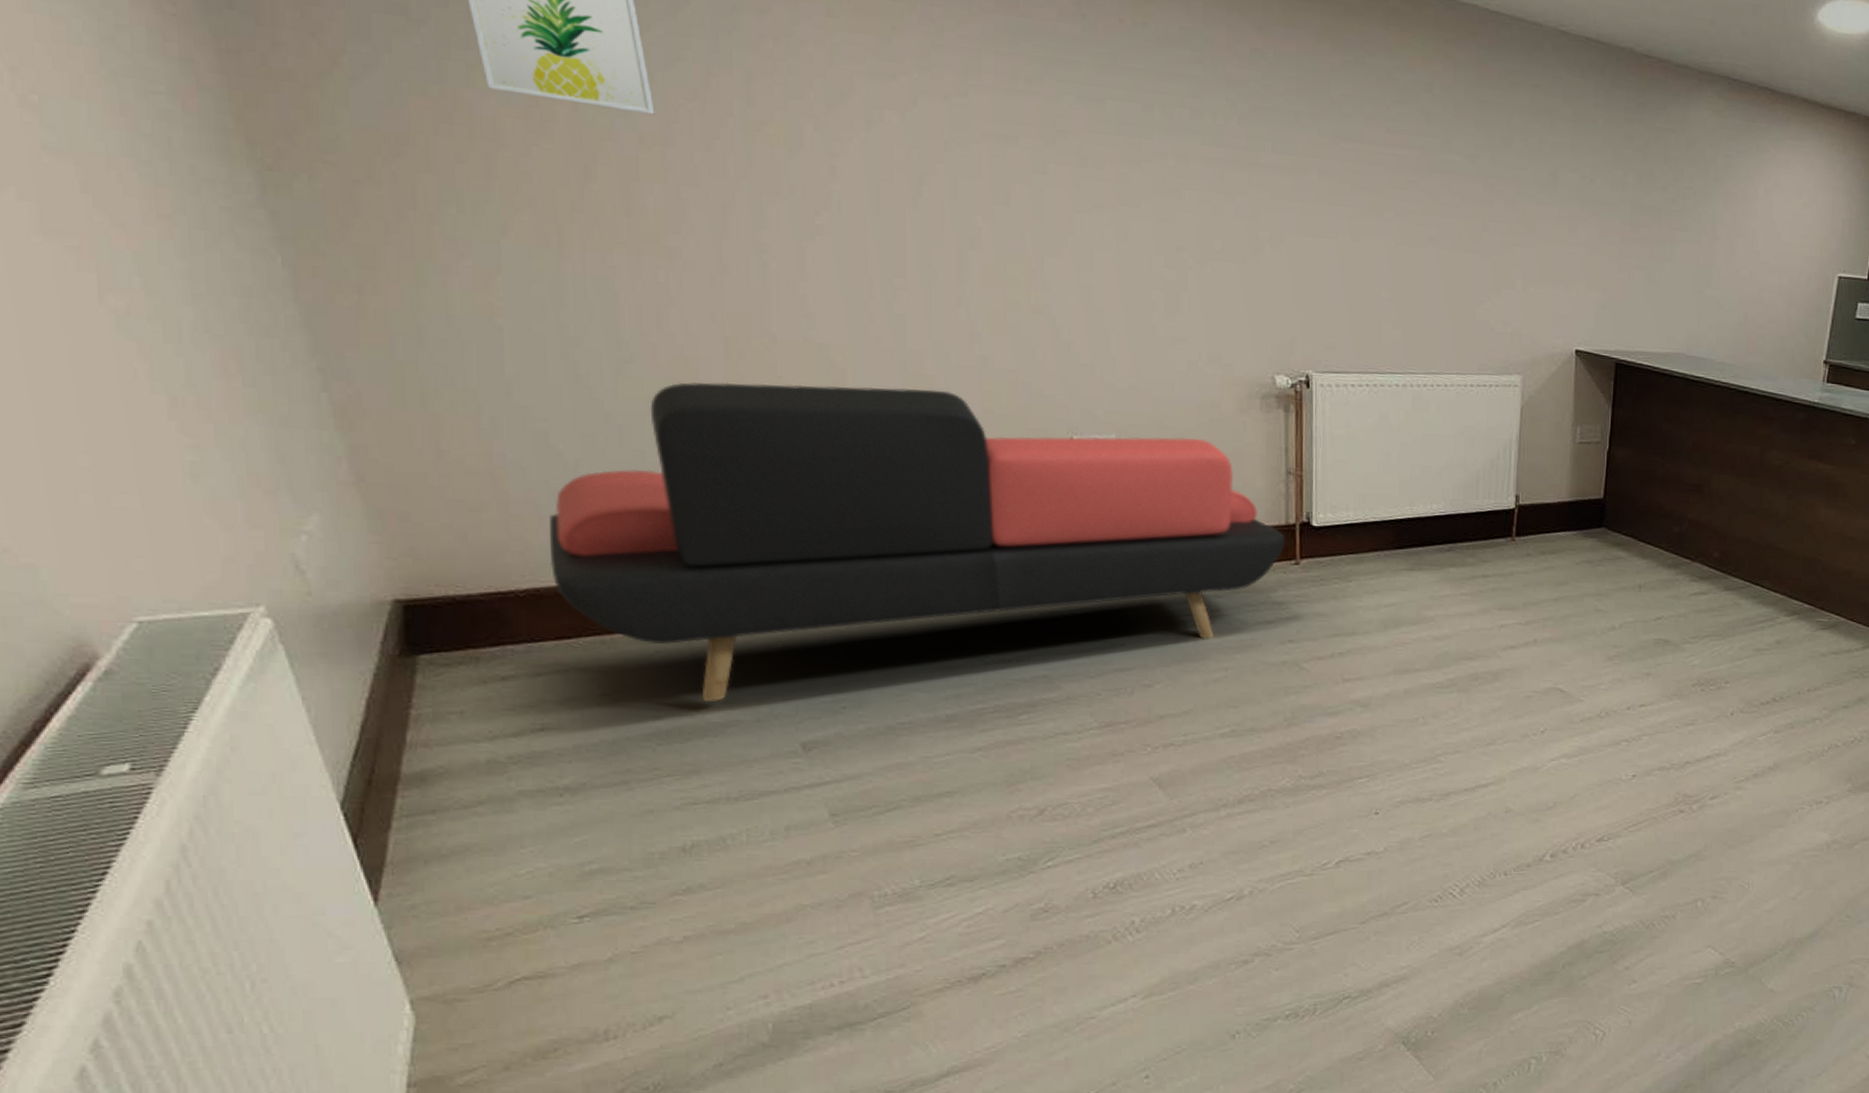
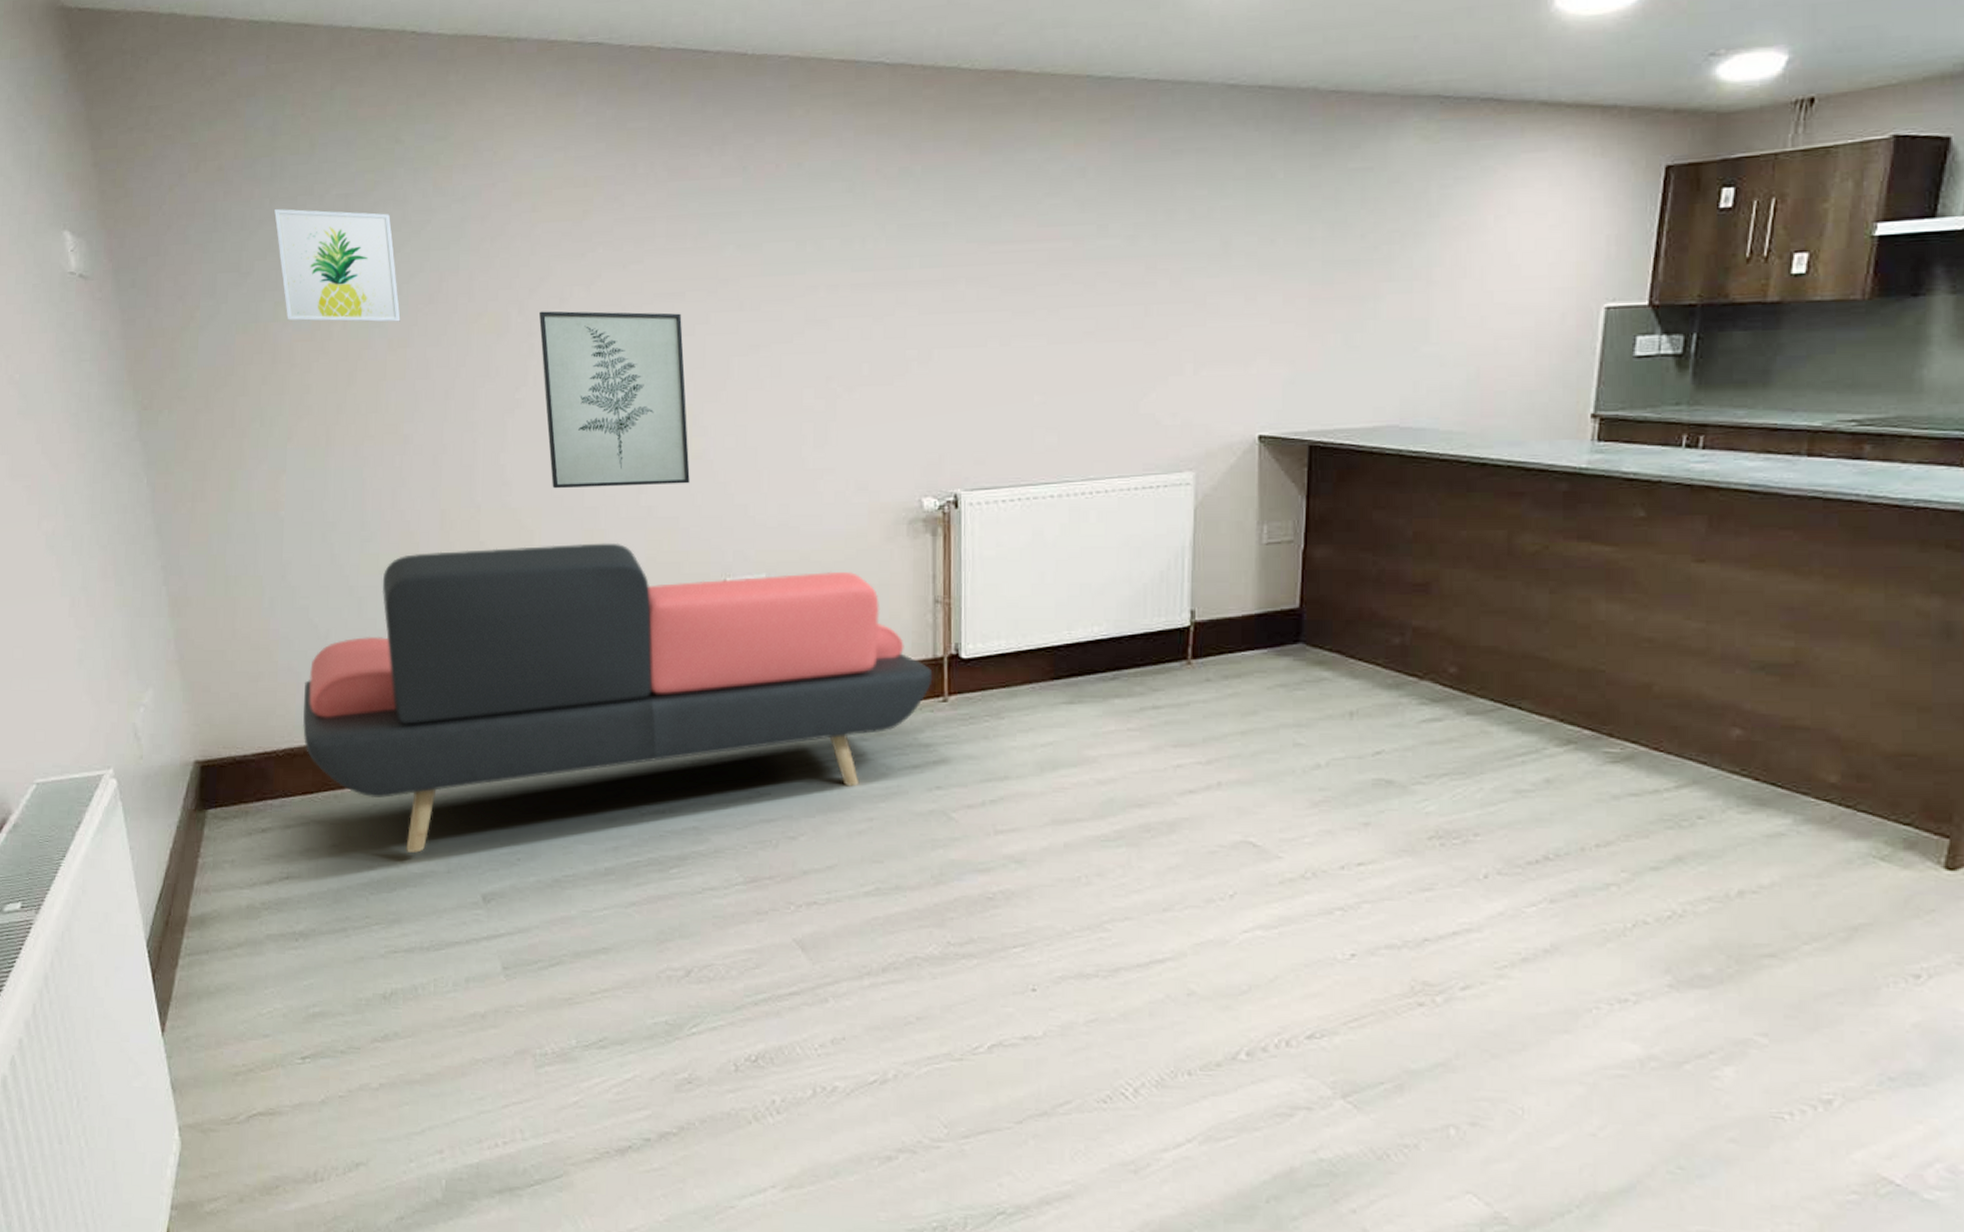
wall art: none [840,131,1030,338] -> present [538,311,690,489]

